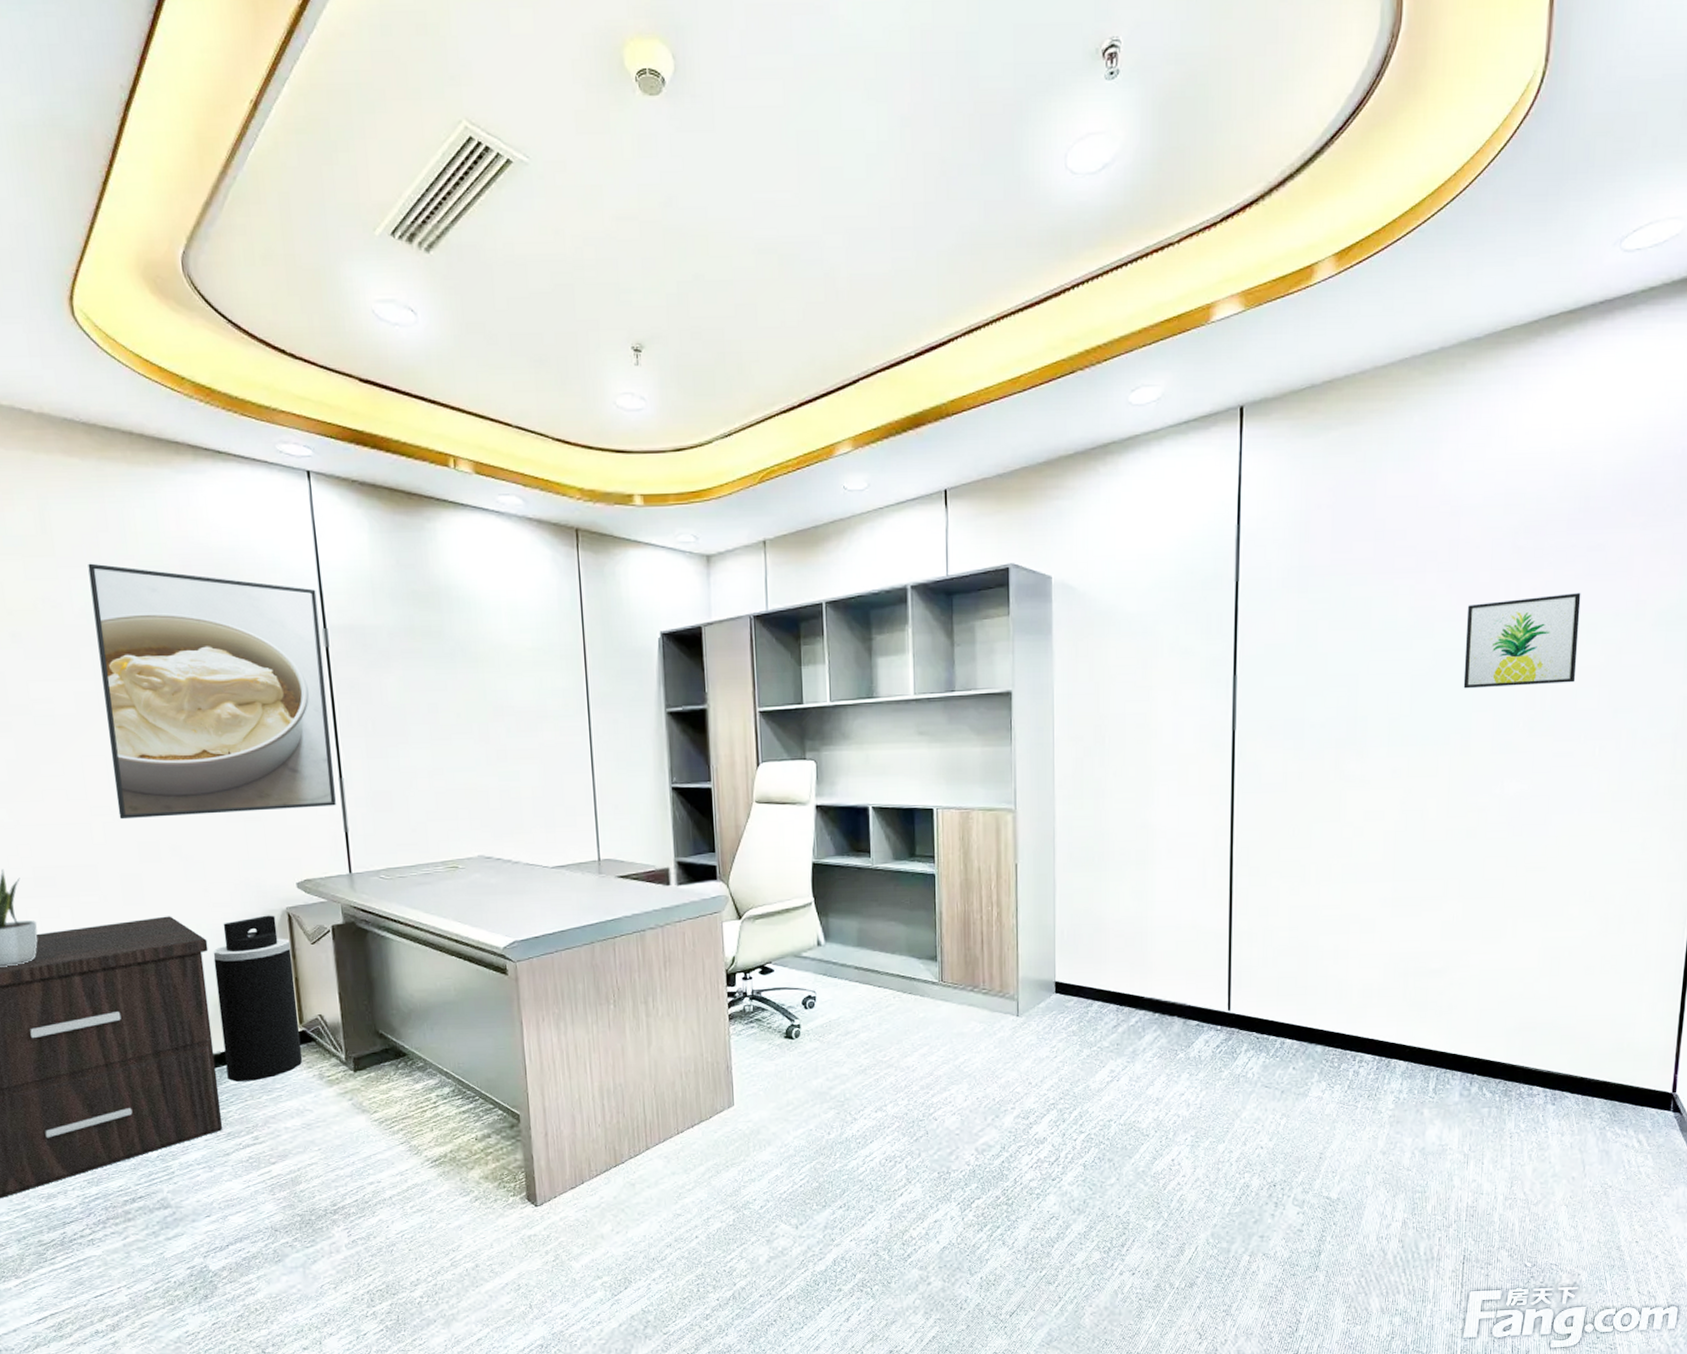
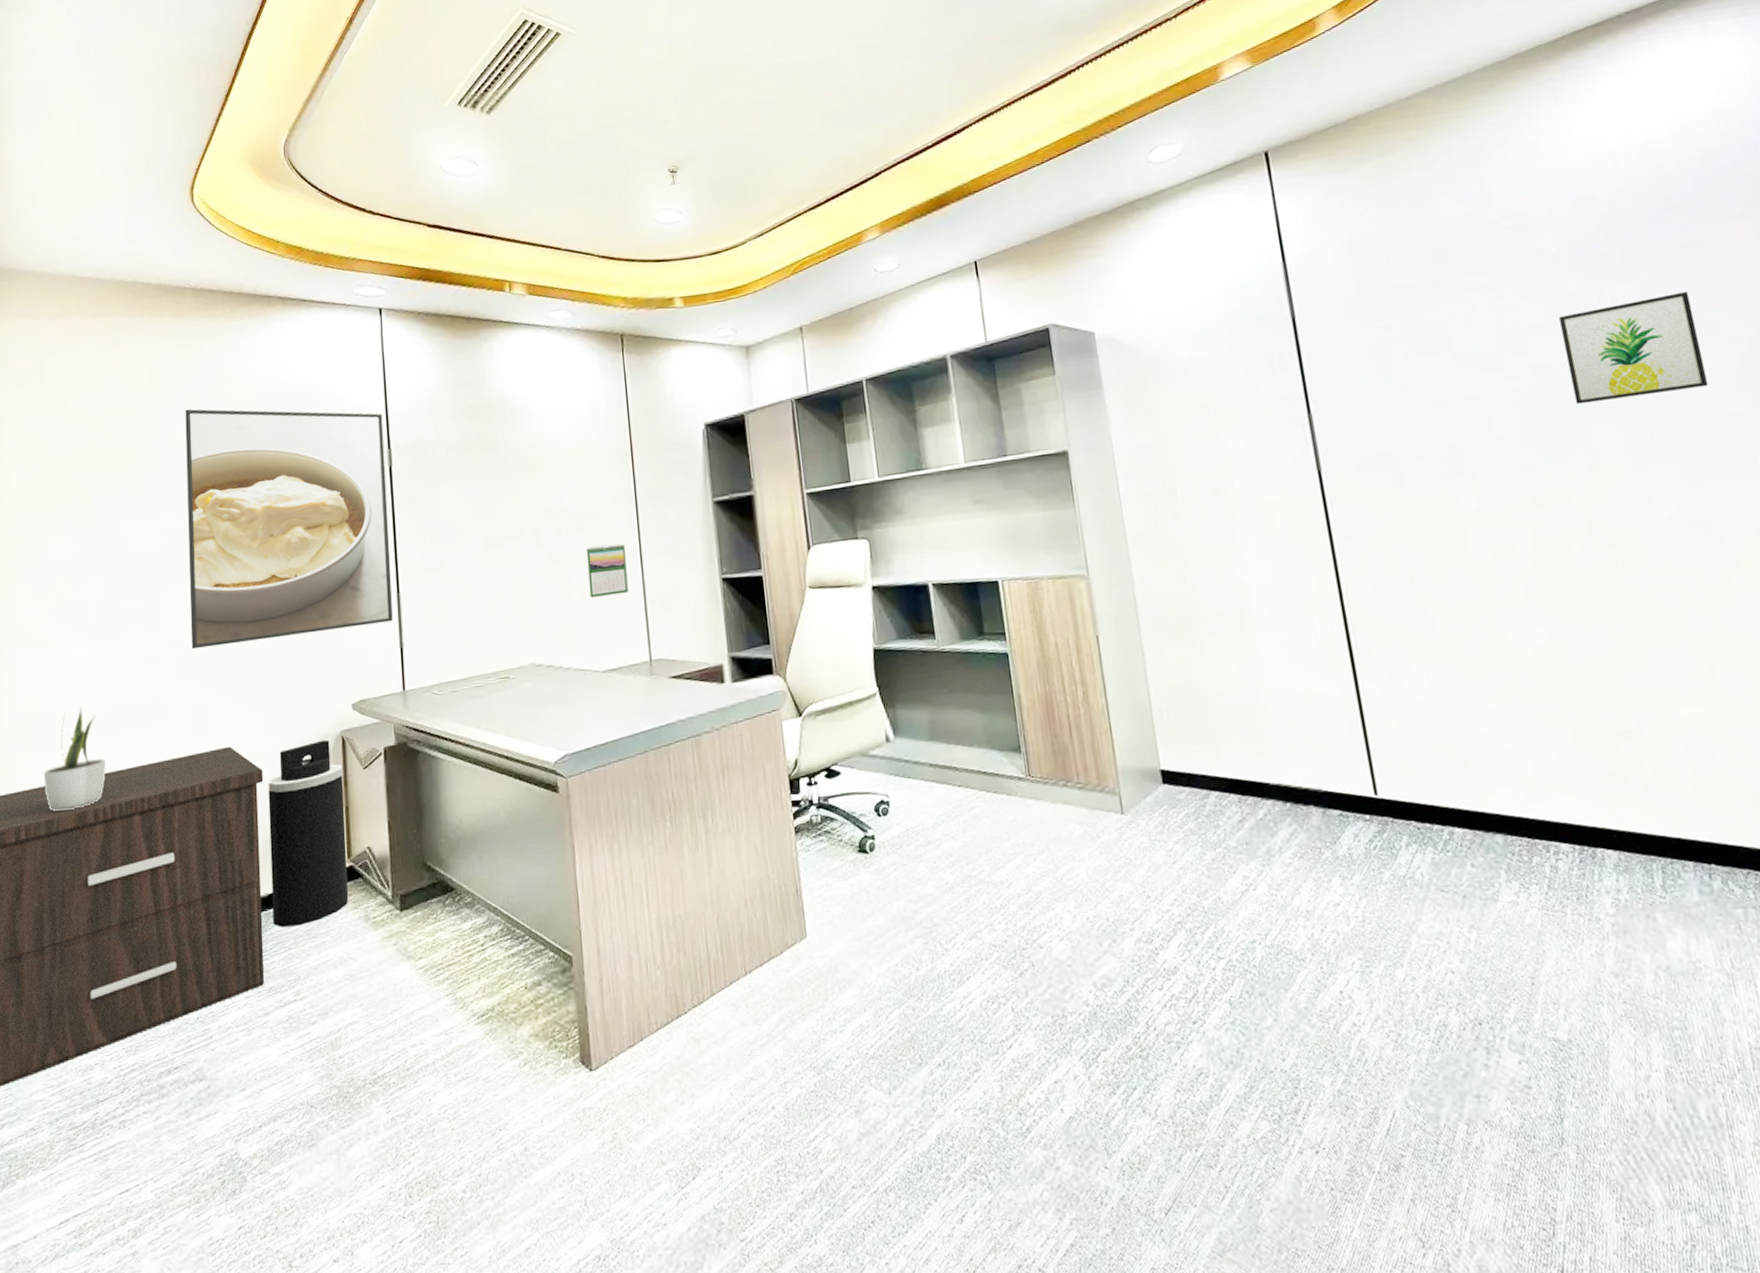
calendar: none [536,746,579,796] -> present [586,543,628,597]

